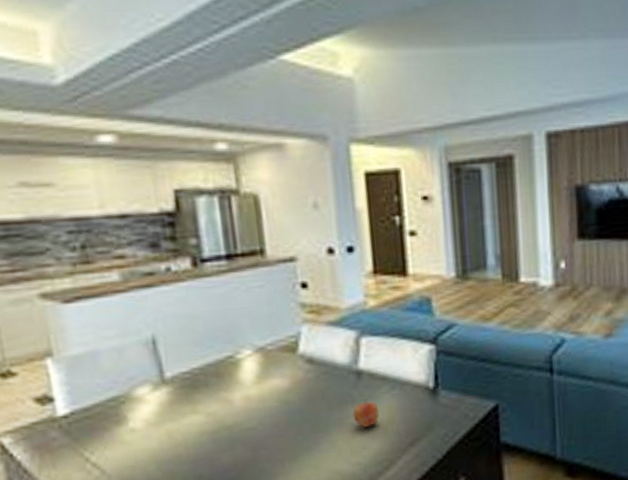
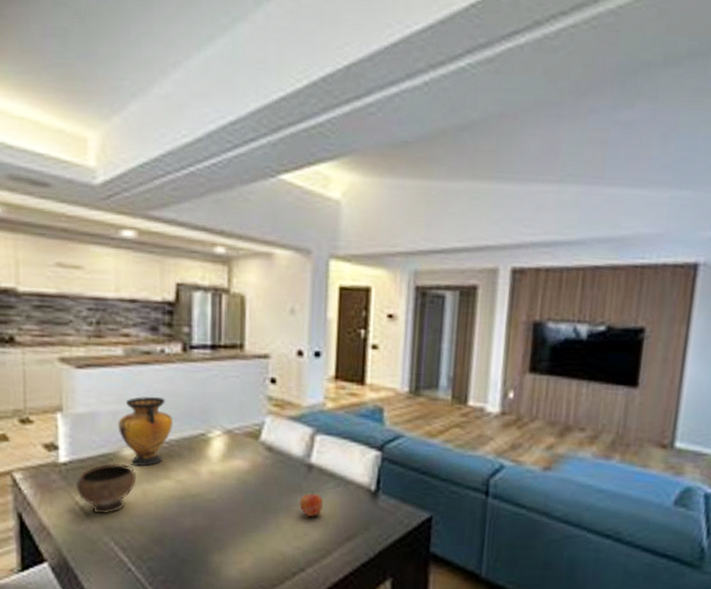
bowl: none [82,405,158,468] -> present [75,463,137,515]
vase: none [125,322,193,406] -> present [118,396,173,467]

